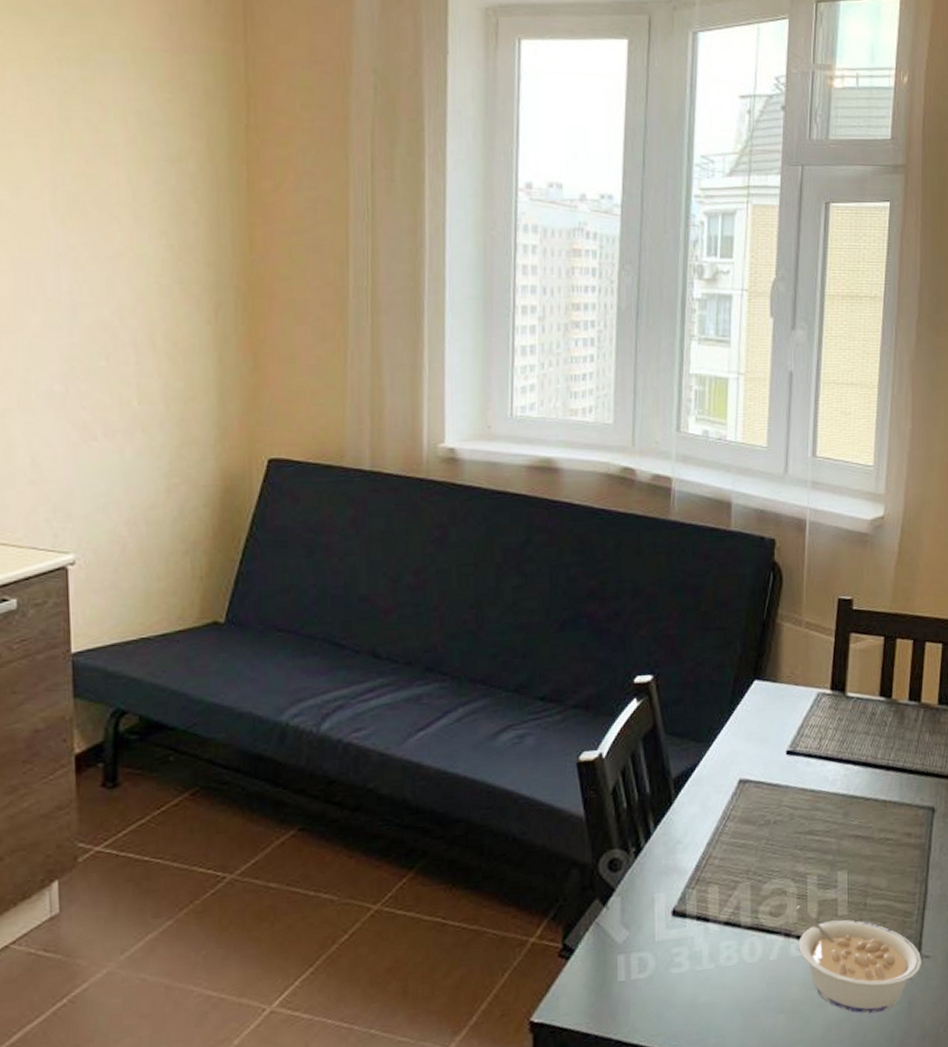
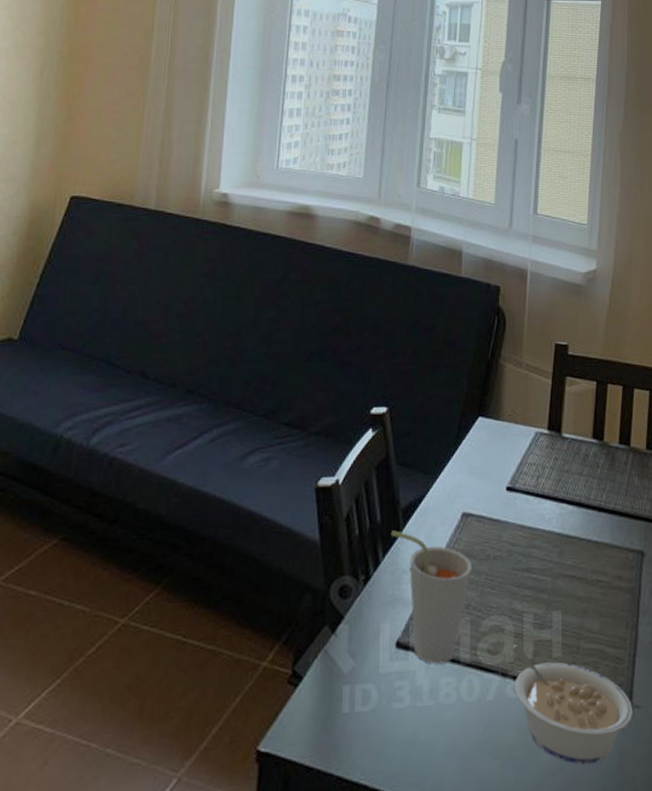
cup: none [661,801,750,930] -> present [390,530,471,664]

